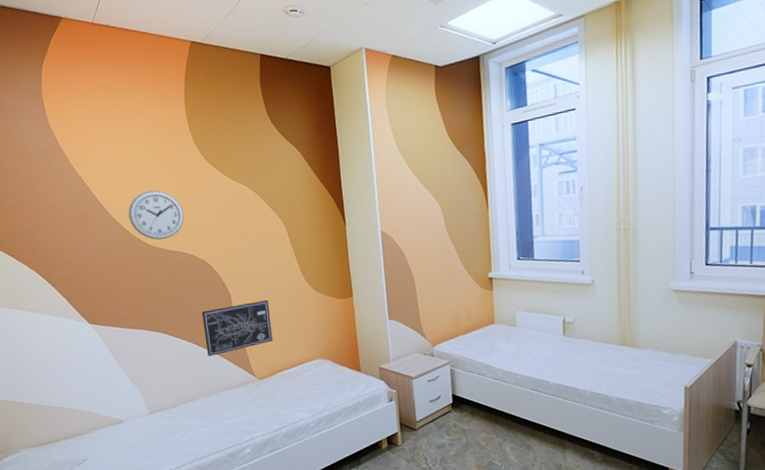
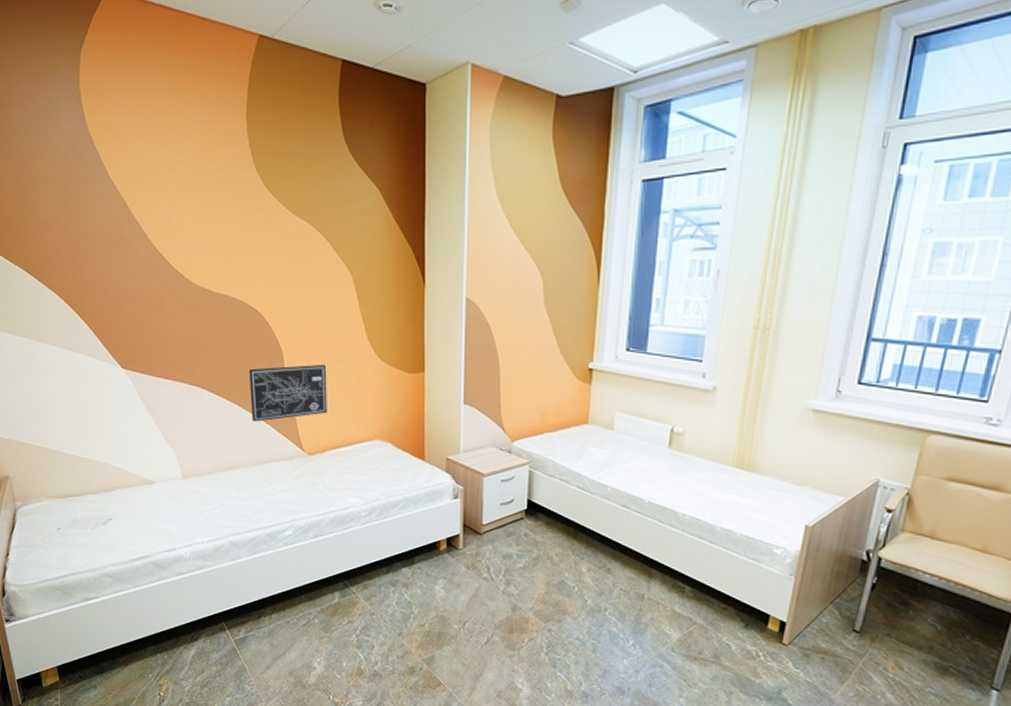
wall clock: present [128,190,185,240] -> none [172,218,237,280]

